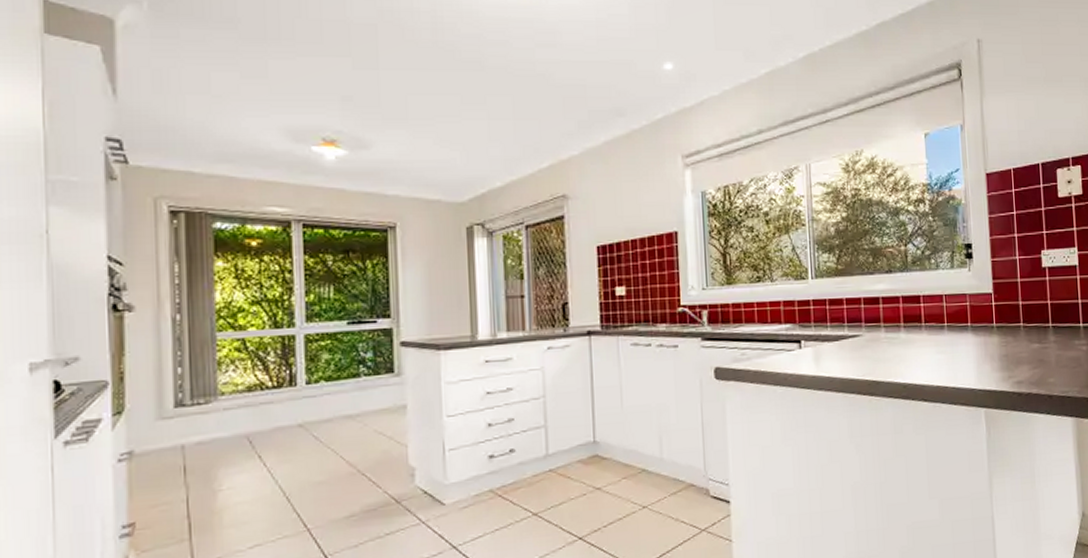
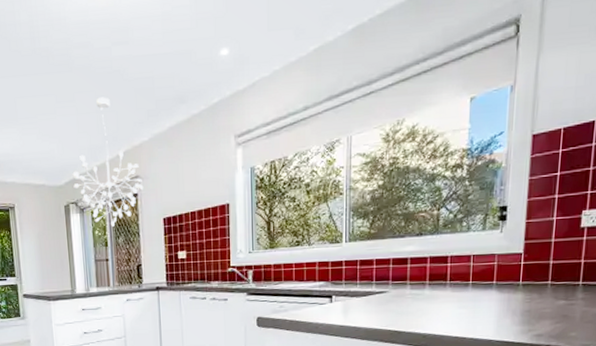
chandelier: none [479,102,573,255] -> present [72,97,144,227]

